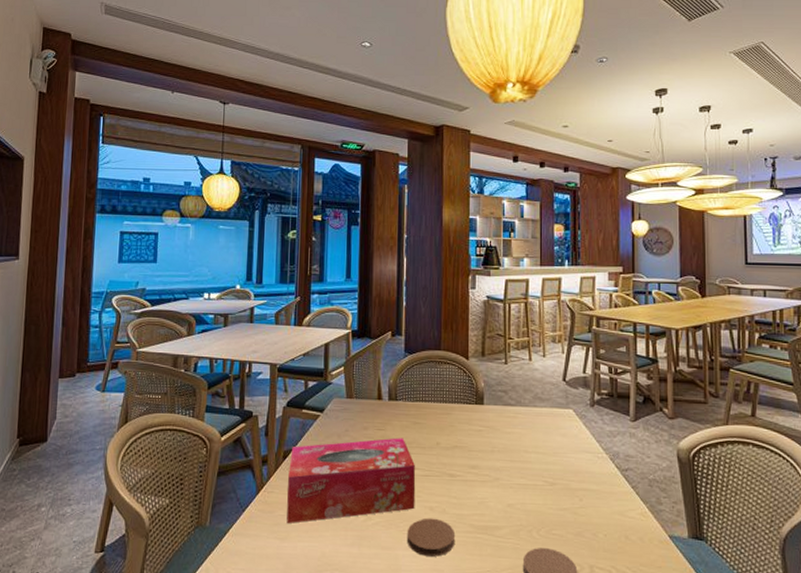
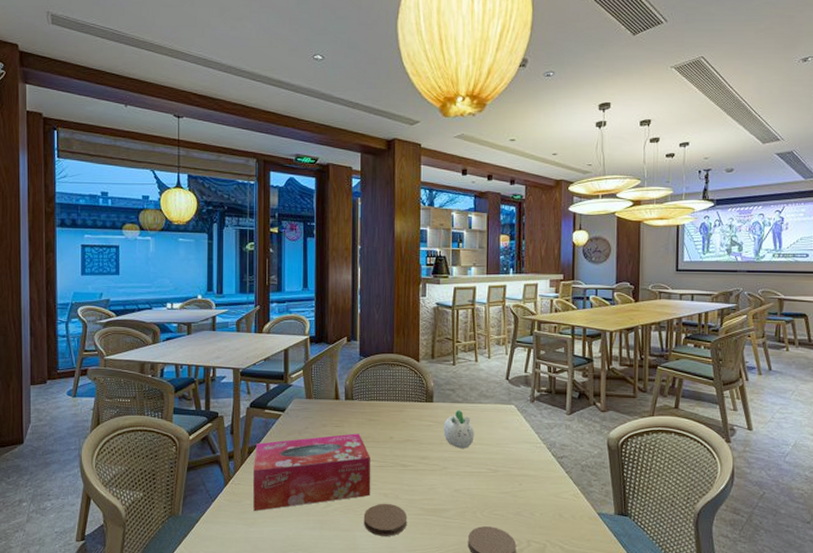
succulent planter: none [494,413,529,458] -> present [443,409,475,449]

